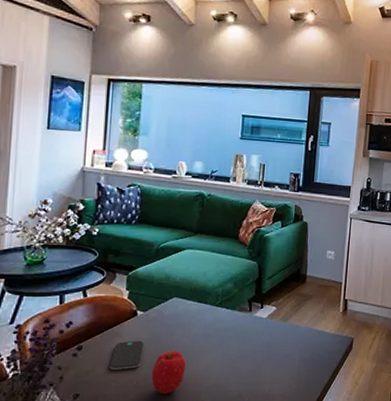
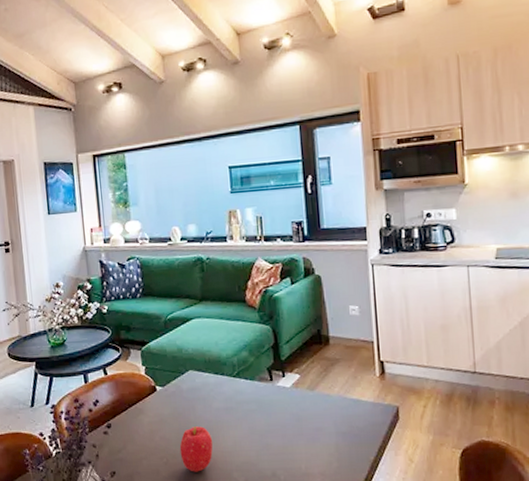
smartphone: present [109,340,144,371] -> none [138,416,168,448]

